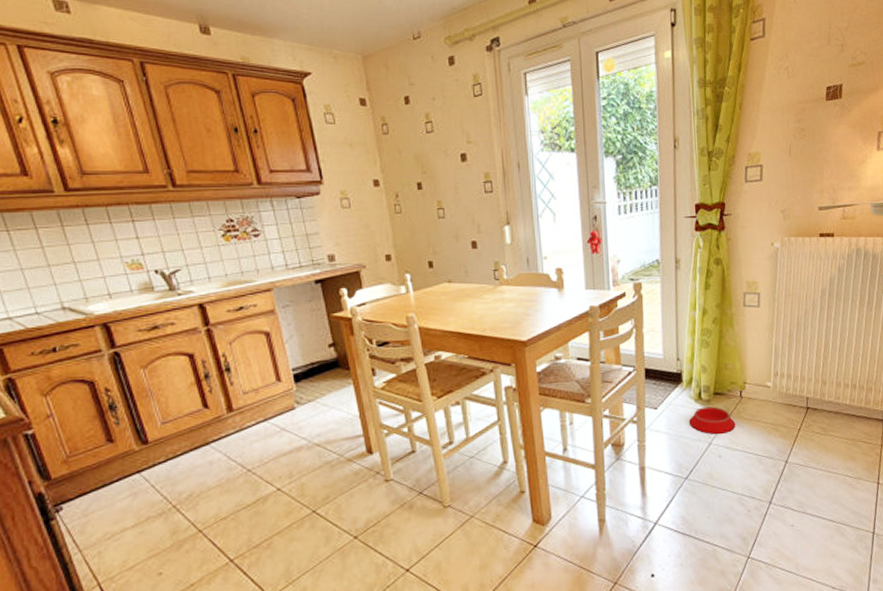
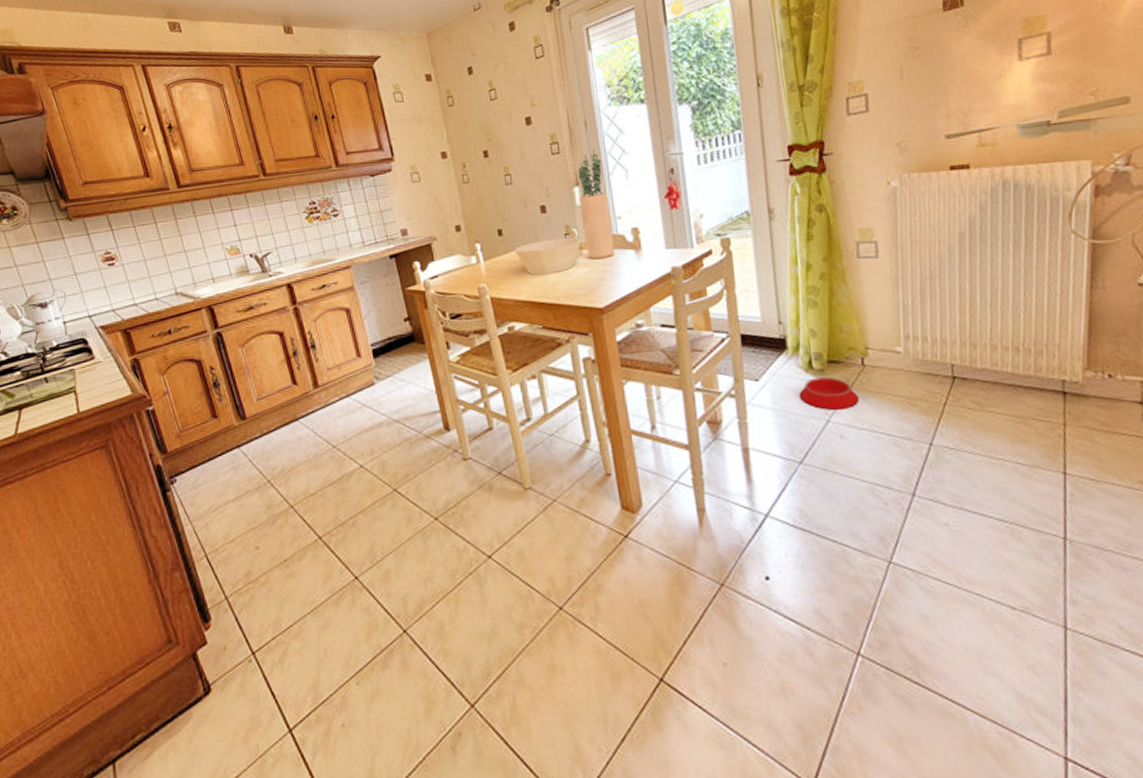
bowl: none [444,273,510,308] -> present [514,237,583,276]
vase: none [509,191,540,296] -> present [578,149,615,260]

